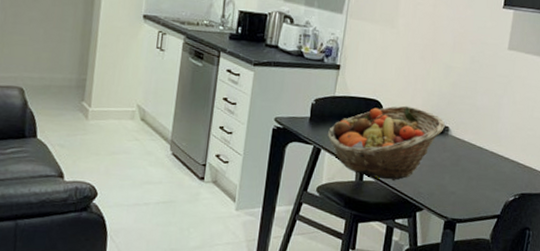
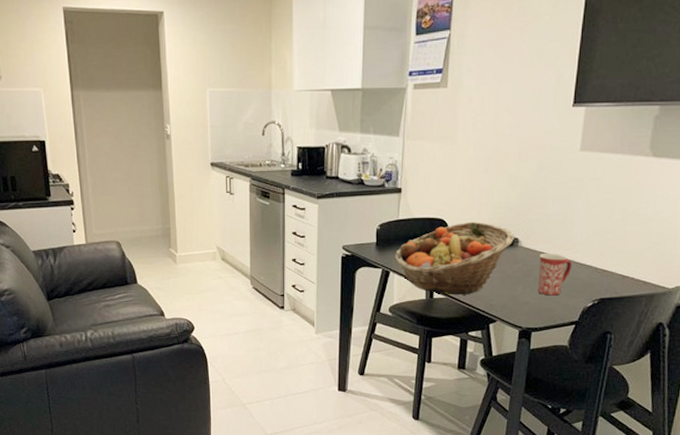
mug: none [464,144,497,188] -> present [538,254,573,296]

